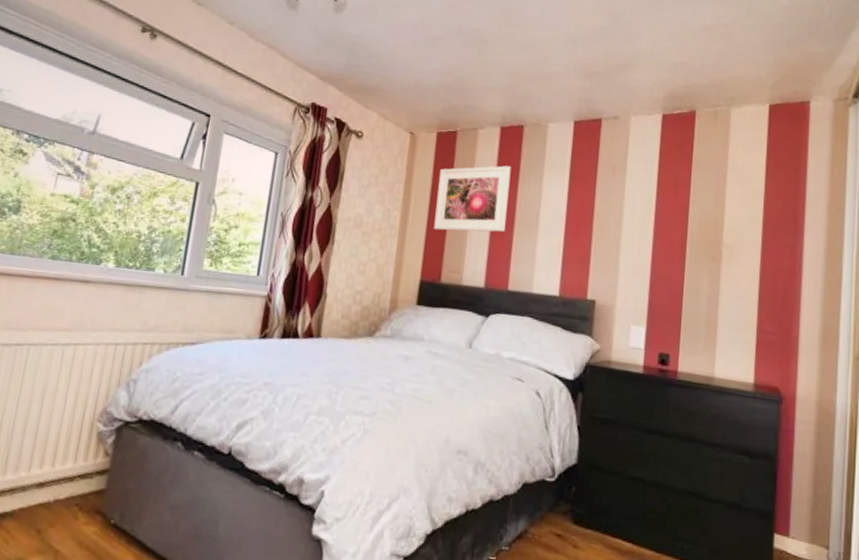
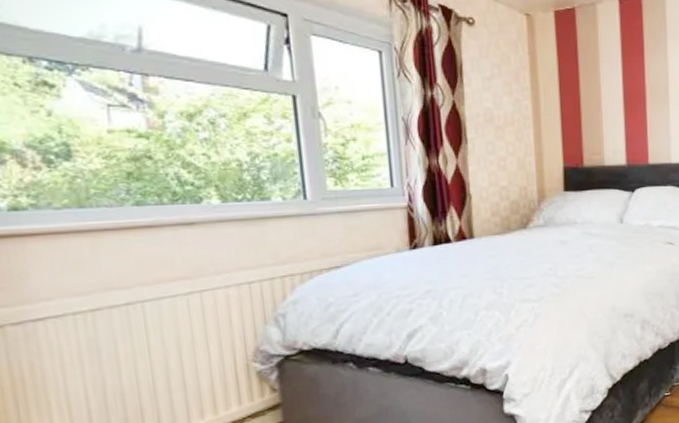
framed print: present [433,165,512,233] -> none [563,40,638,115]

